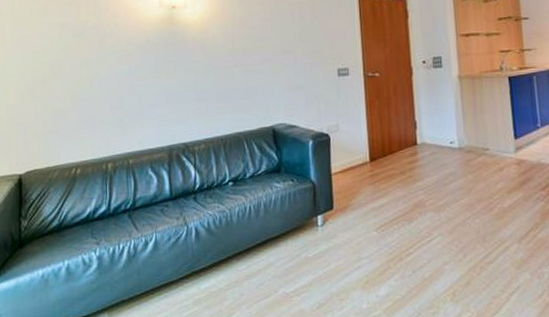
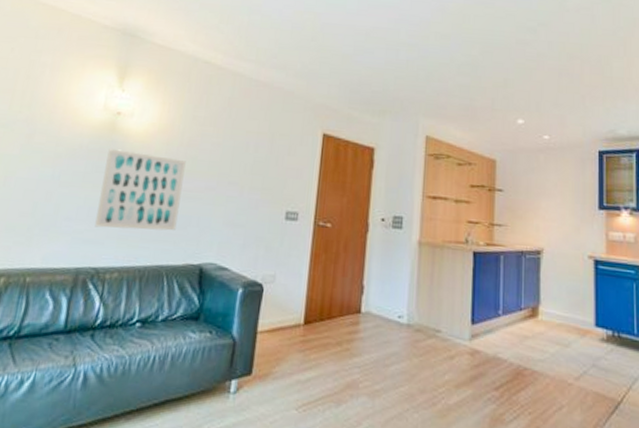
wall art: none [172,39,245,109] -> present [95,149,186,231]

